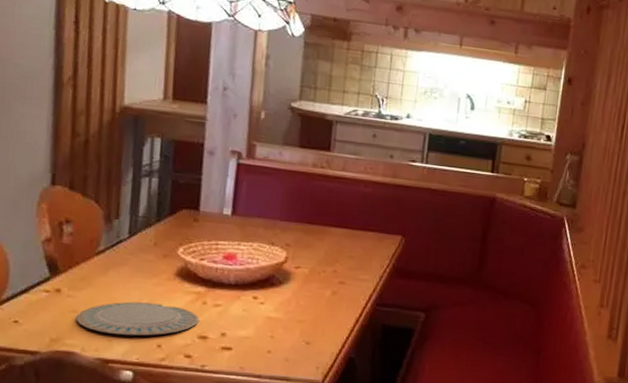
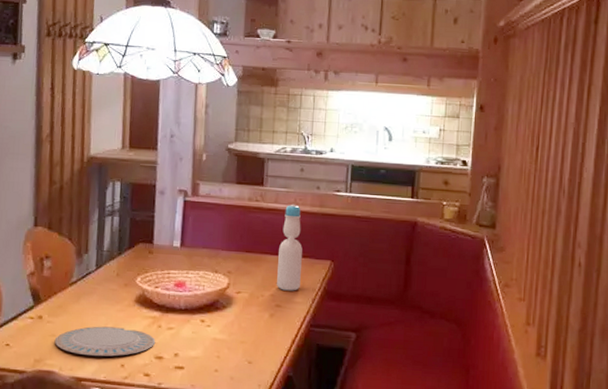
bottle: none [341,172,372,267] -> present [277,204,302,291]

